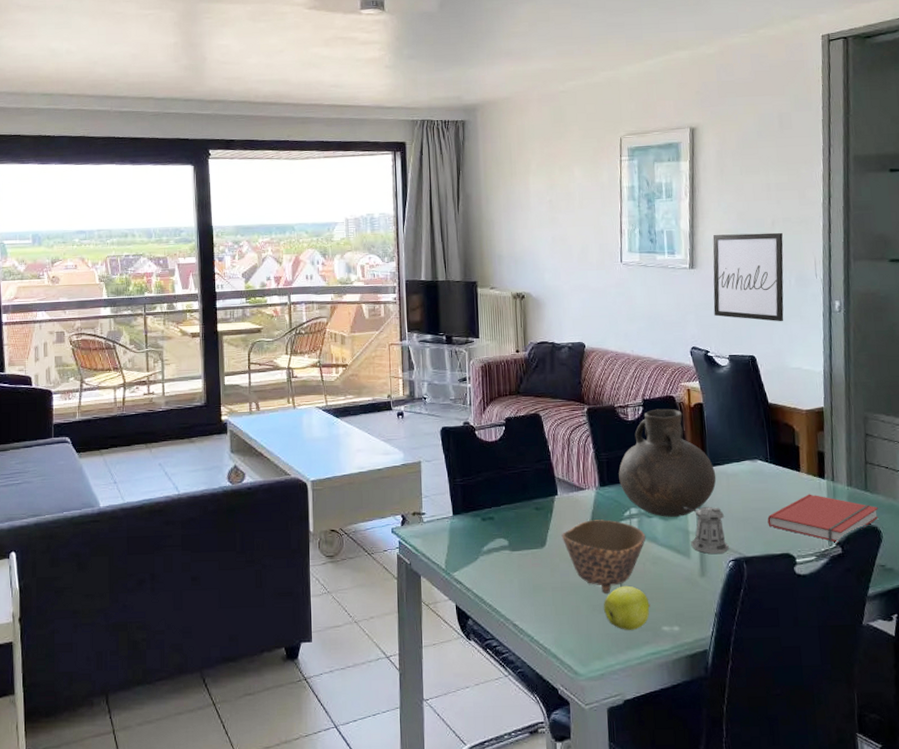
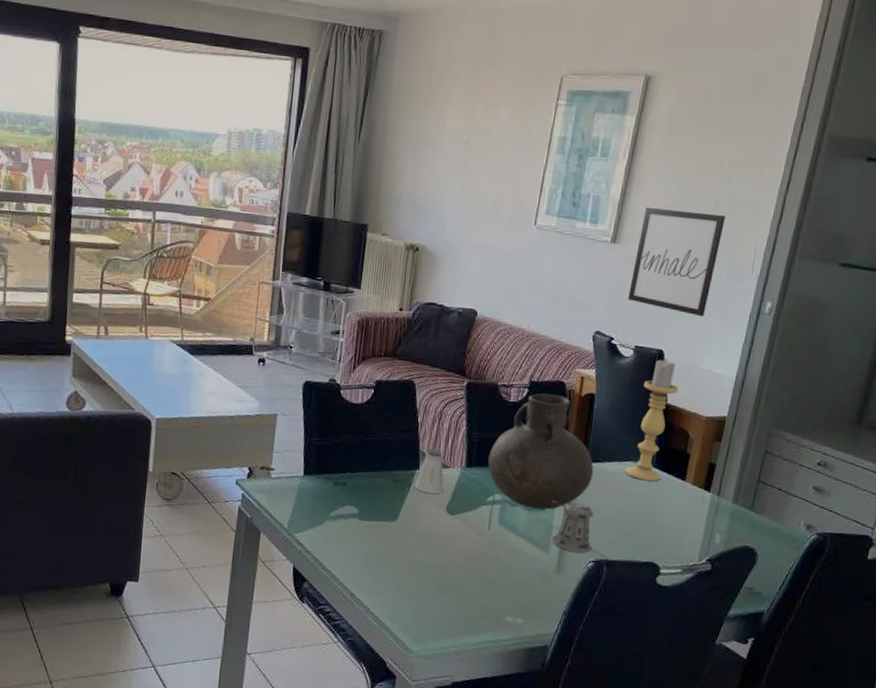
saltshaker: none [556,474,583,516] -> present [415,449,444,494]
bowl: present [561,519,646,593] -> none [416,500,506,577]
apple: present [603,585,651,630] -> none [447,571,498,616]
candle holder: none [744,363,778,477] -> present [624,359,678,482]
book: present [767,494,879,543] -> none [638,505,760,559]

